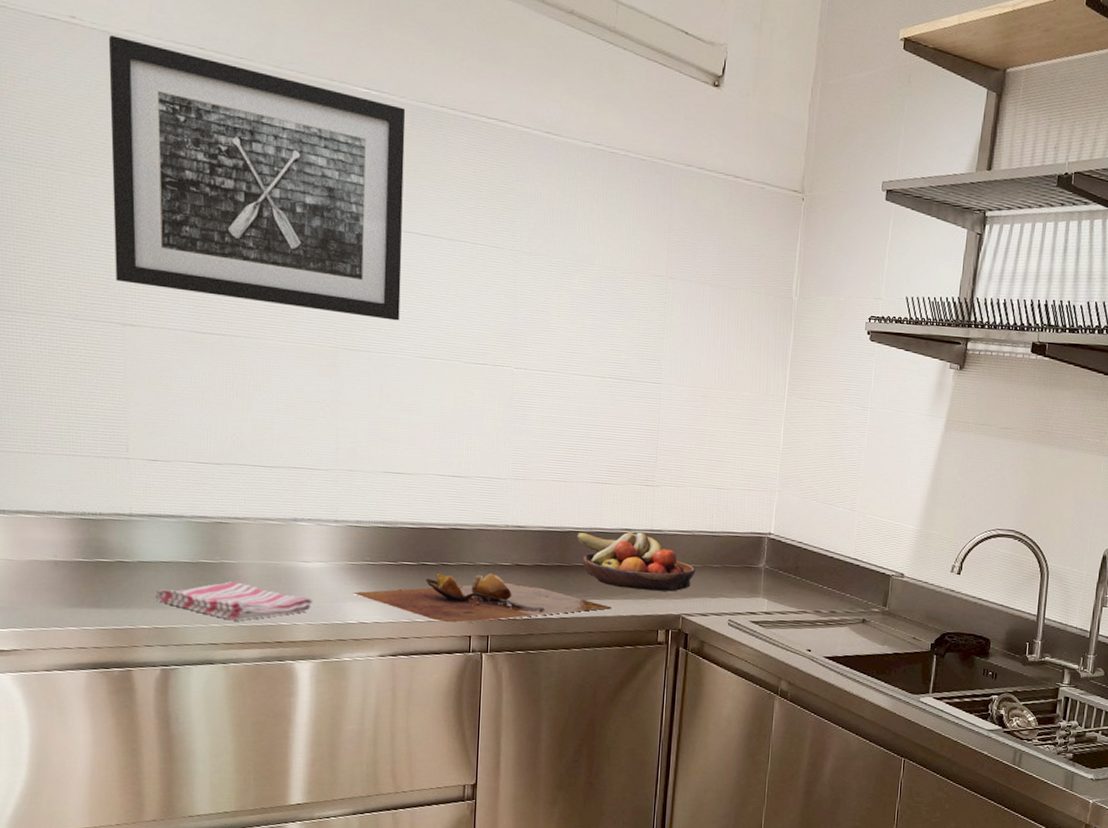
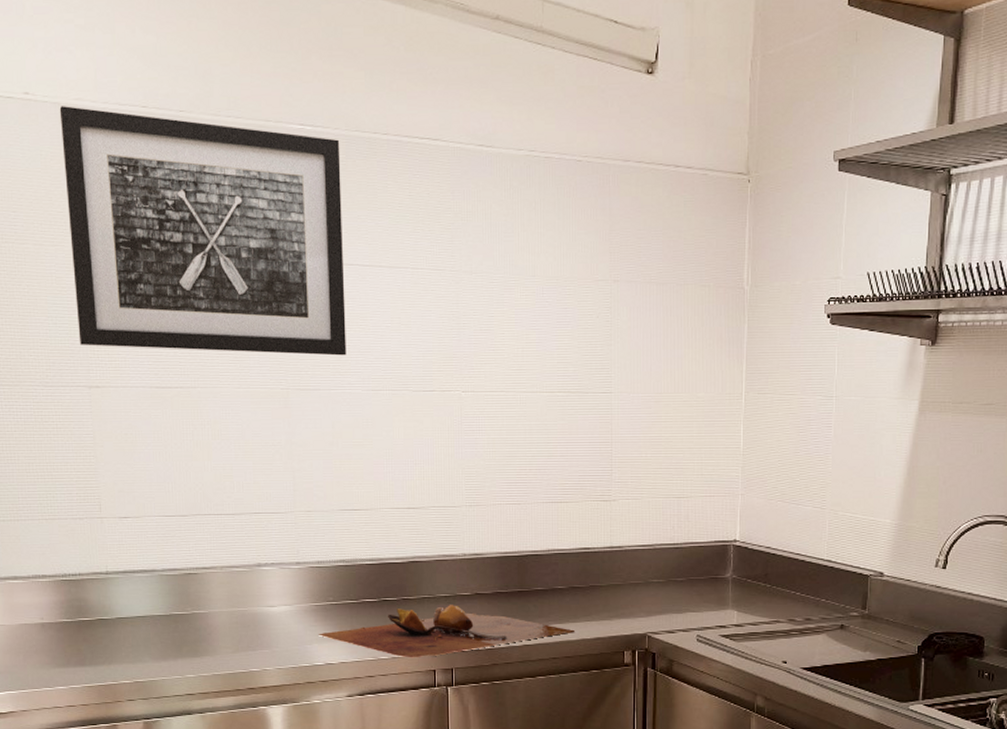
dish towel: present [154,581,313,621] -> none [133,631,281,670]
fruit bowl: present [576,531,696,592] -> none [534,550,659,610]

